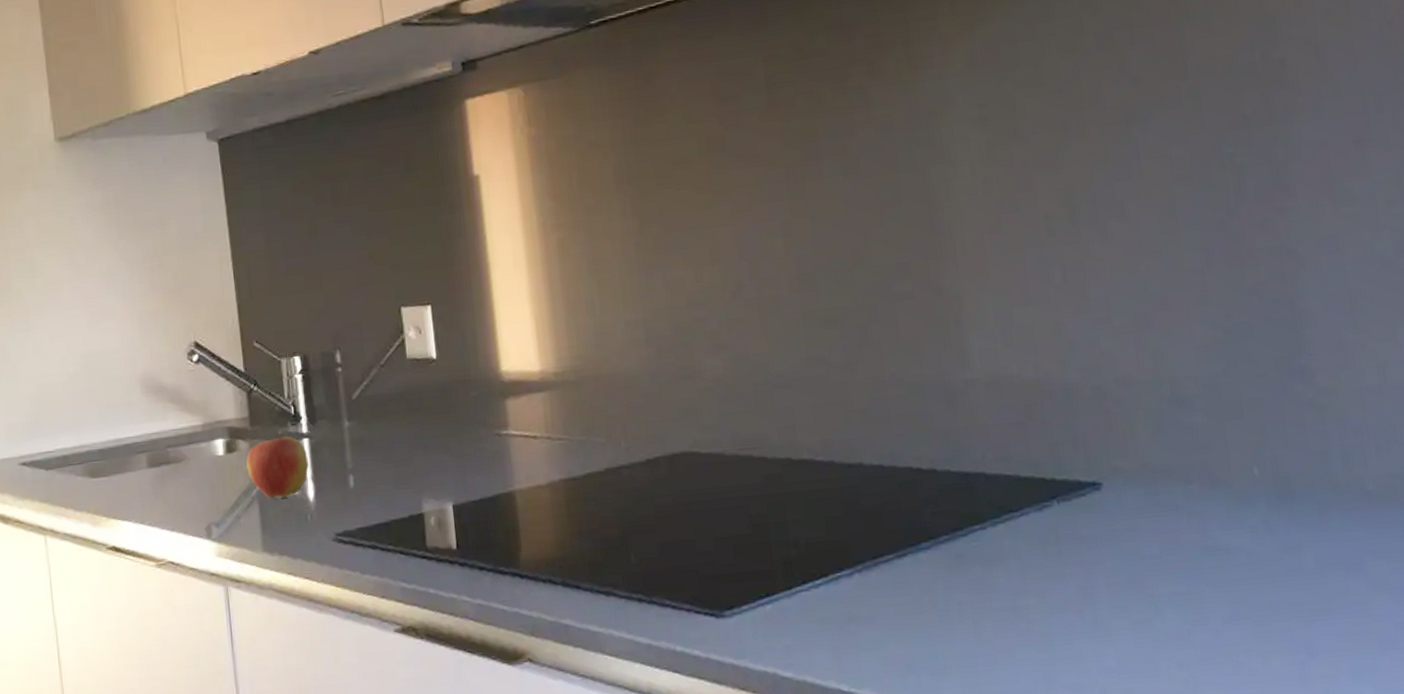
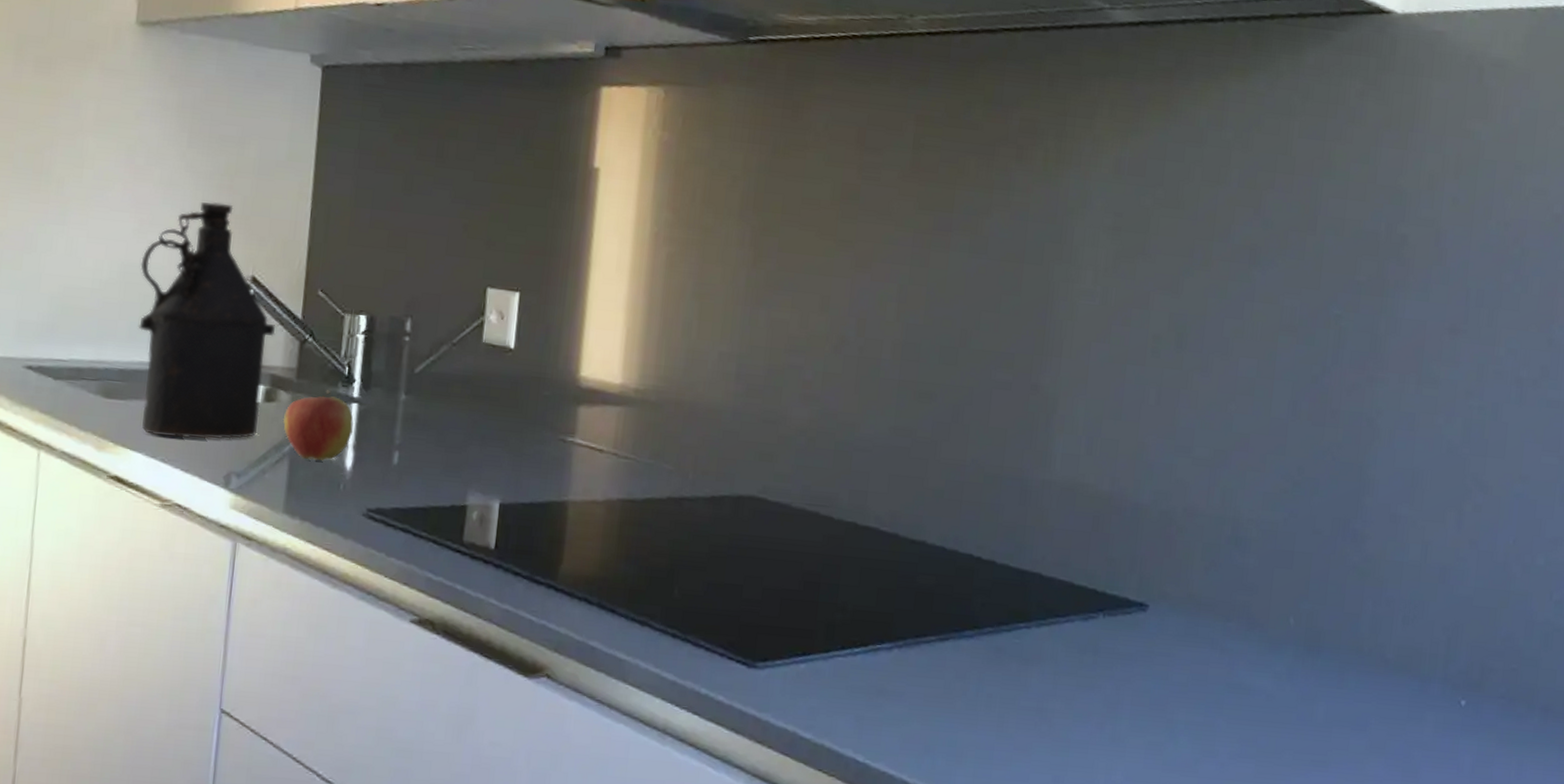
bottle: none [98,281,225,504] -> present [138,201,276,440]

